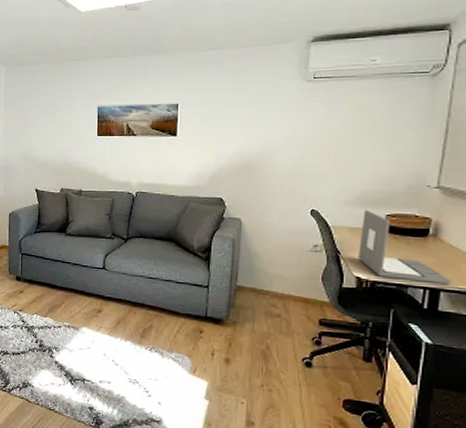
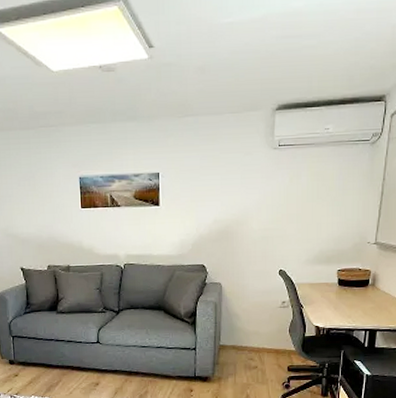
laptop: present [357,210,452,285] -> none [316,267,385,326]

